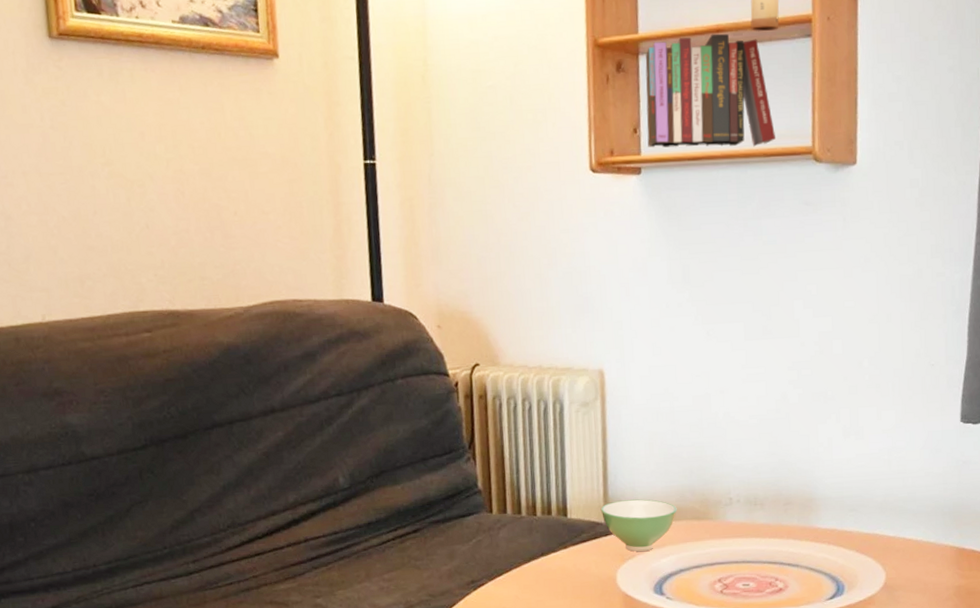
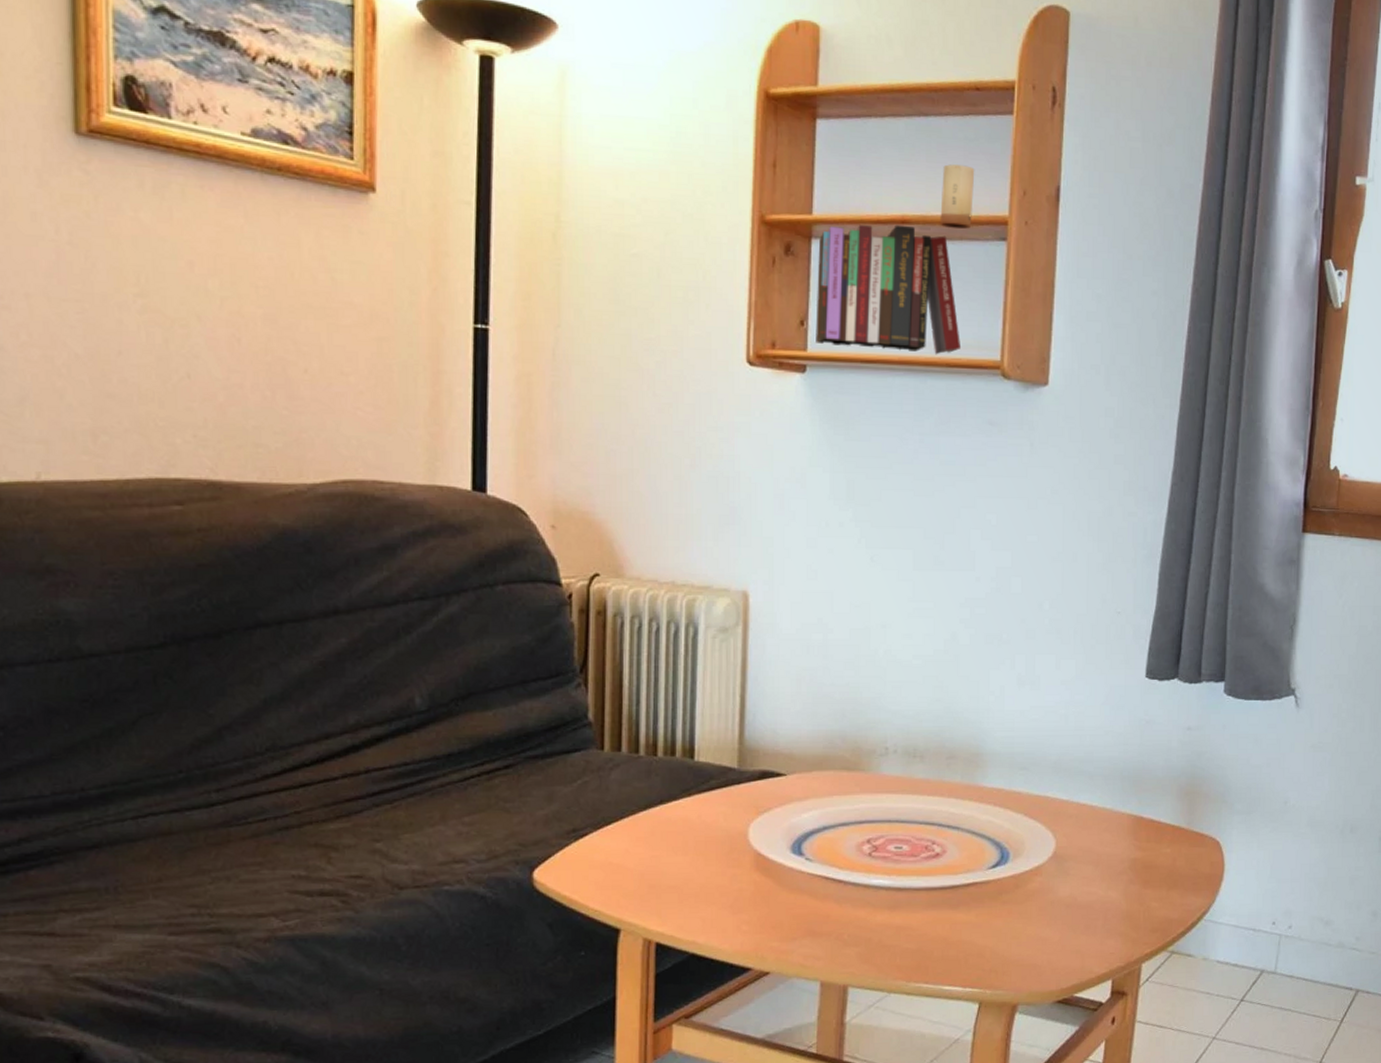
bowl: present [600,499,677,552] -> none [734,743,824,805]

